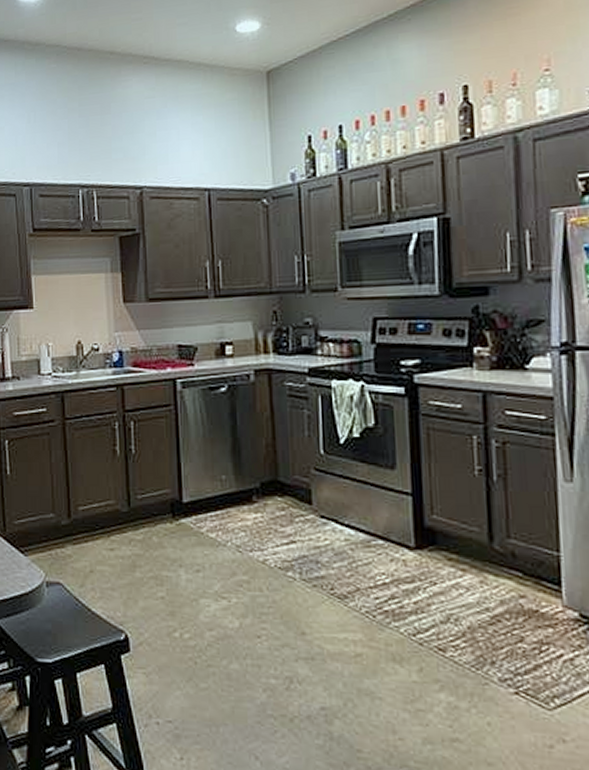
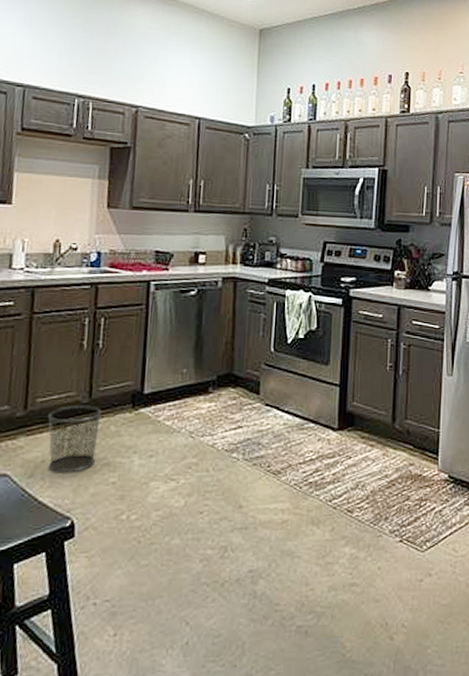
waste bin: none [90,514,143,585] -> present [47,406,102,473]

